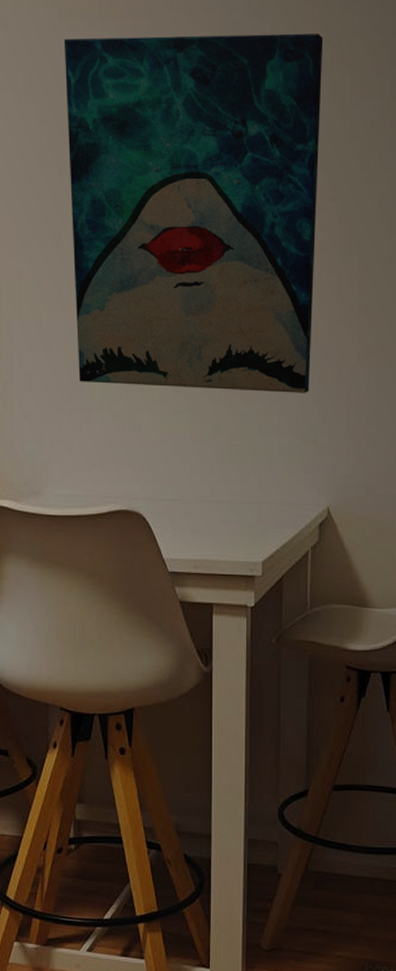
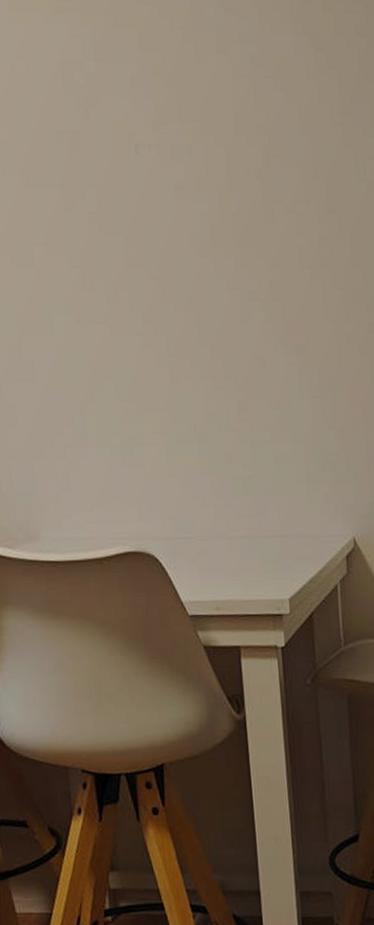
wall art: present [64,33,324,393] -> none [17,33,324,419]

